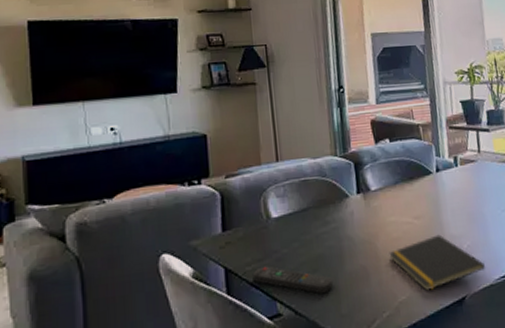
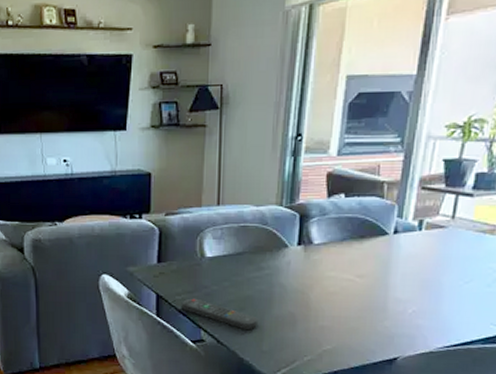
notepad: present [389,234,485,291] -> none [321,295,428,345]

